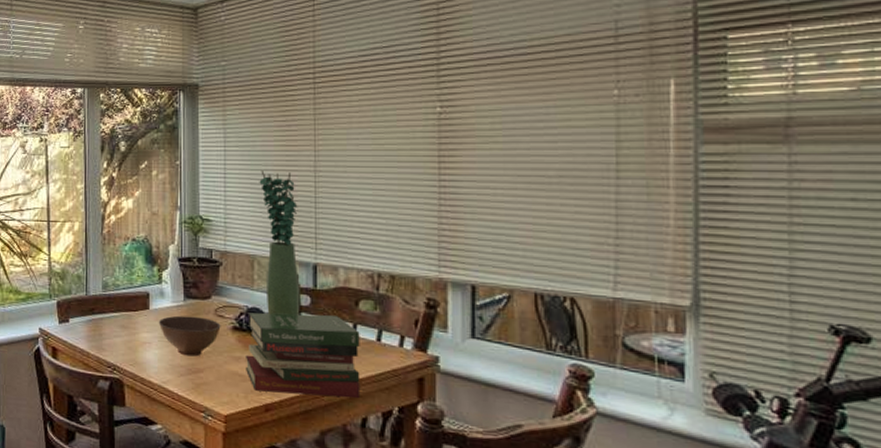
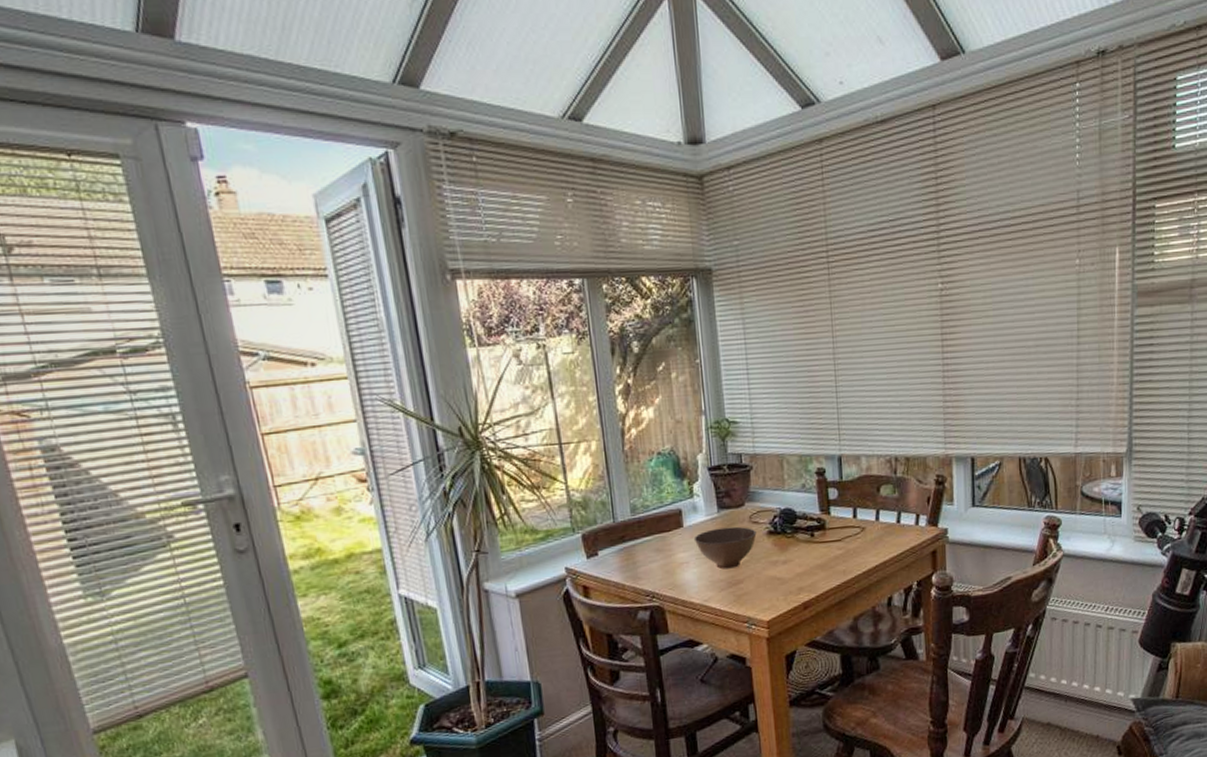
books: present [245,313,361,399] -> none [781,505,886,591]
vase: present [259,171,300,316] -> none [782,362,829,514]

